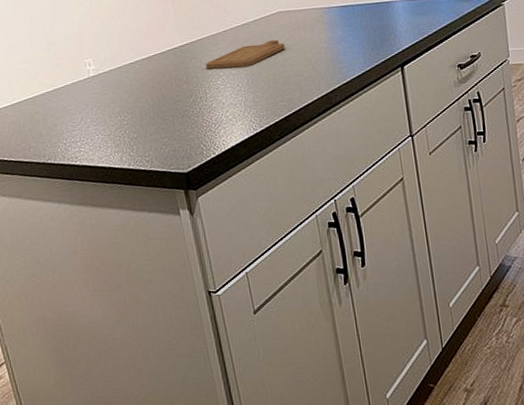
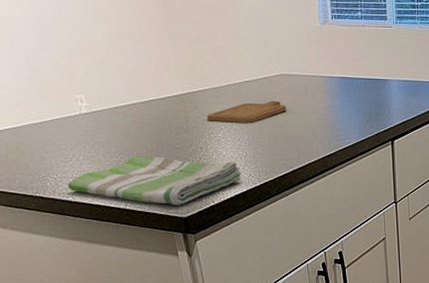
dish towel: none [75,109,242,161] -> present [67,155,242,205]

